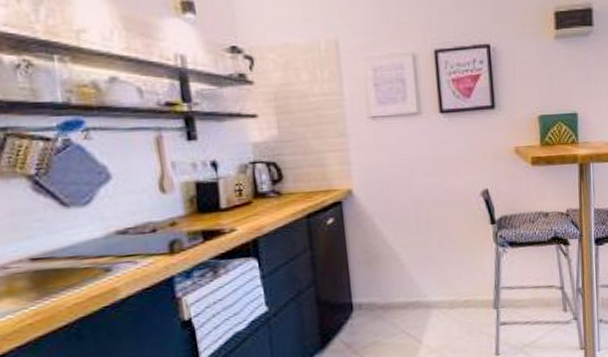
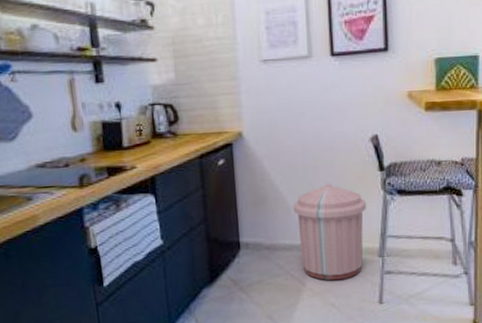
trash can: none [406,237,480,336] -> present [293,182,366,281]

